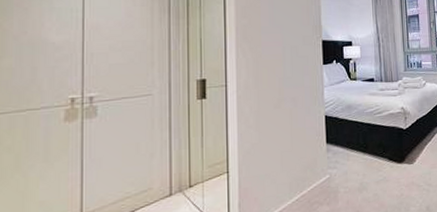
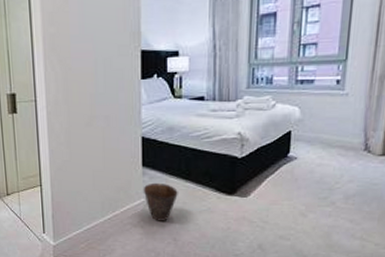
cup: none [327,157,358,196] -> present [143,182,178,221]

